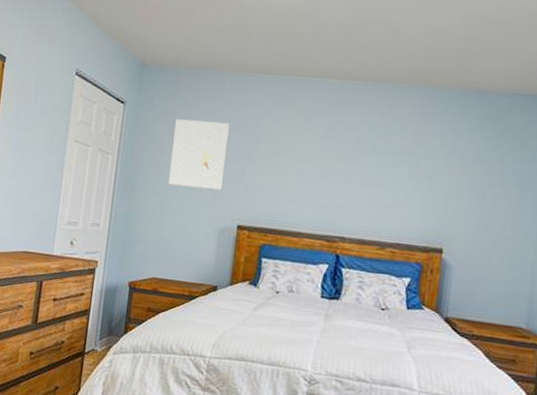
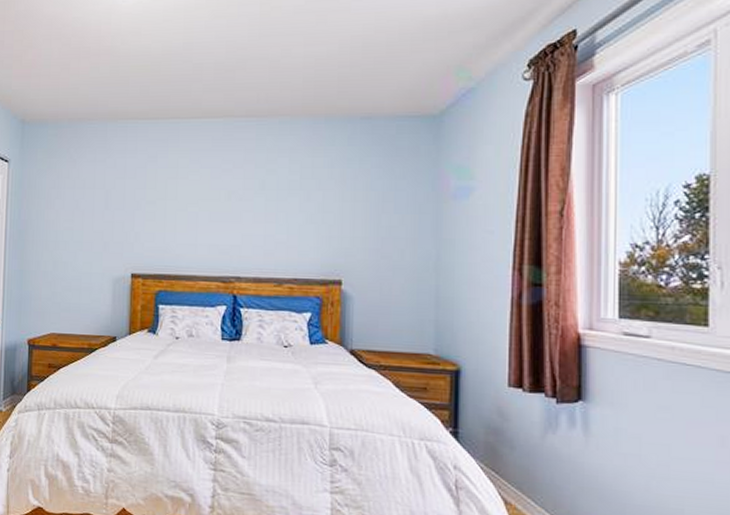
wall art: present [168,119,230,191] -> none [58,171,115,240]

